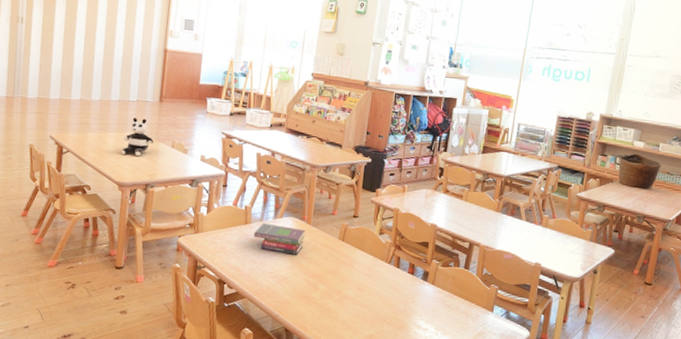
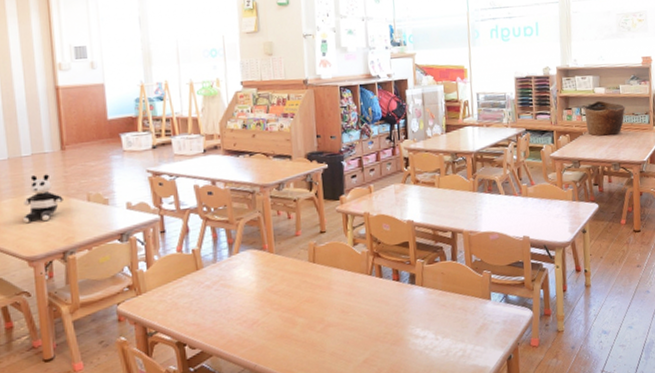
books: present [254,222,306,255] -> none [209,260,270,295]

